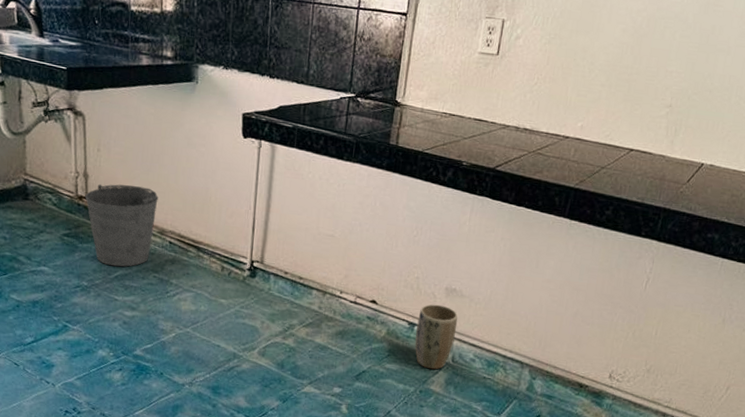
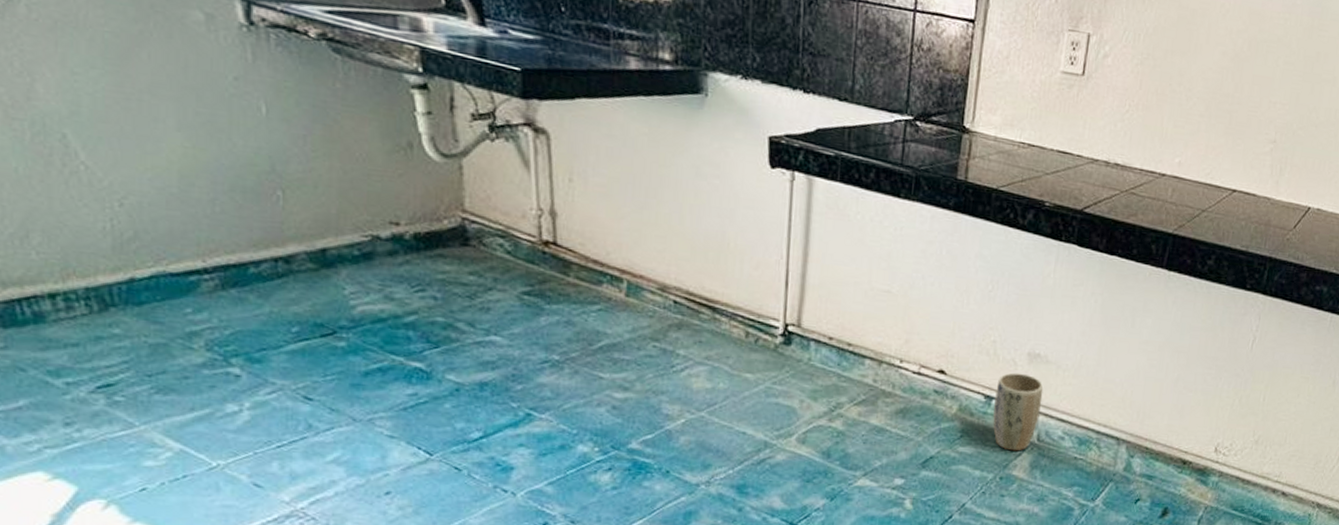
bucket: present [85,183,158,267] -> none [553,225,657,335]

